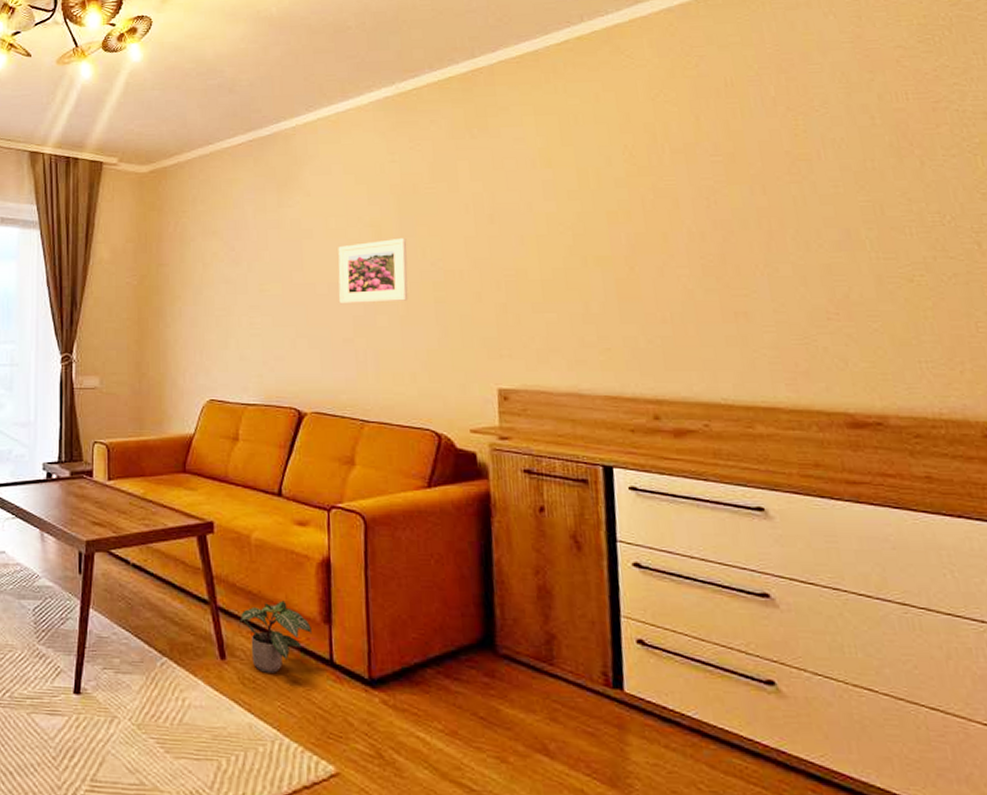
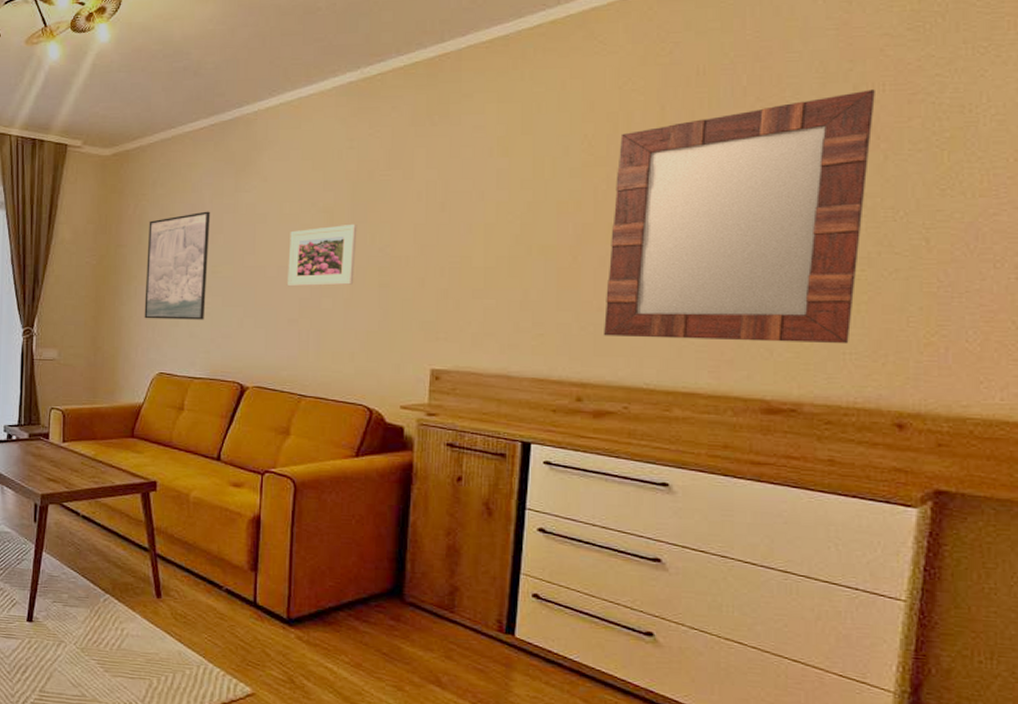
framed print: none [190,227,255,342] -> present [144,211,210,320]
potted plant: present [239,600,312,673] -> none [175,550,239,611]
home mirror: none [660,98,923,352] -> present [604,89,875,344]

